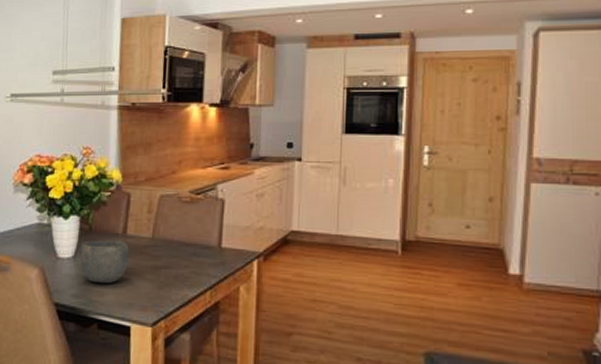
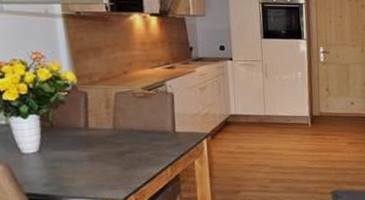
bowl: present [79,240,129,284] -> none [44,133,94,172]

